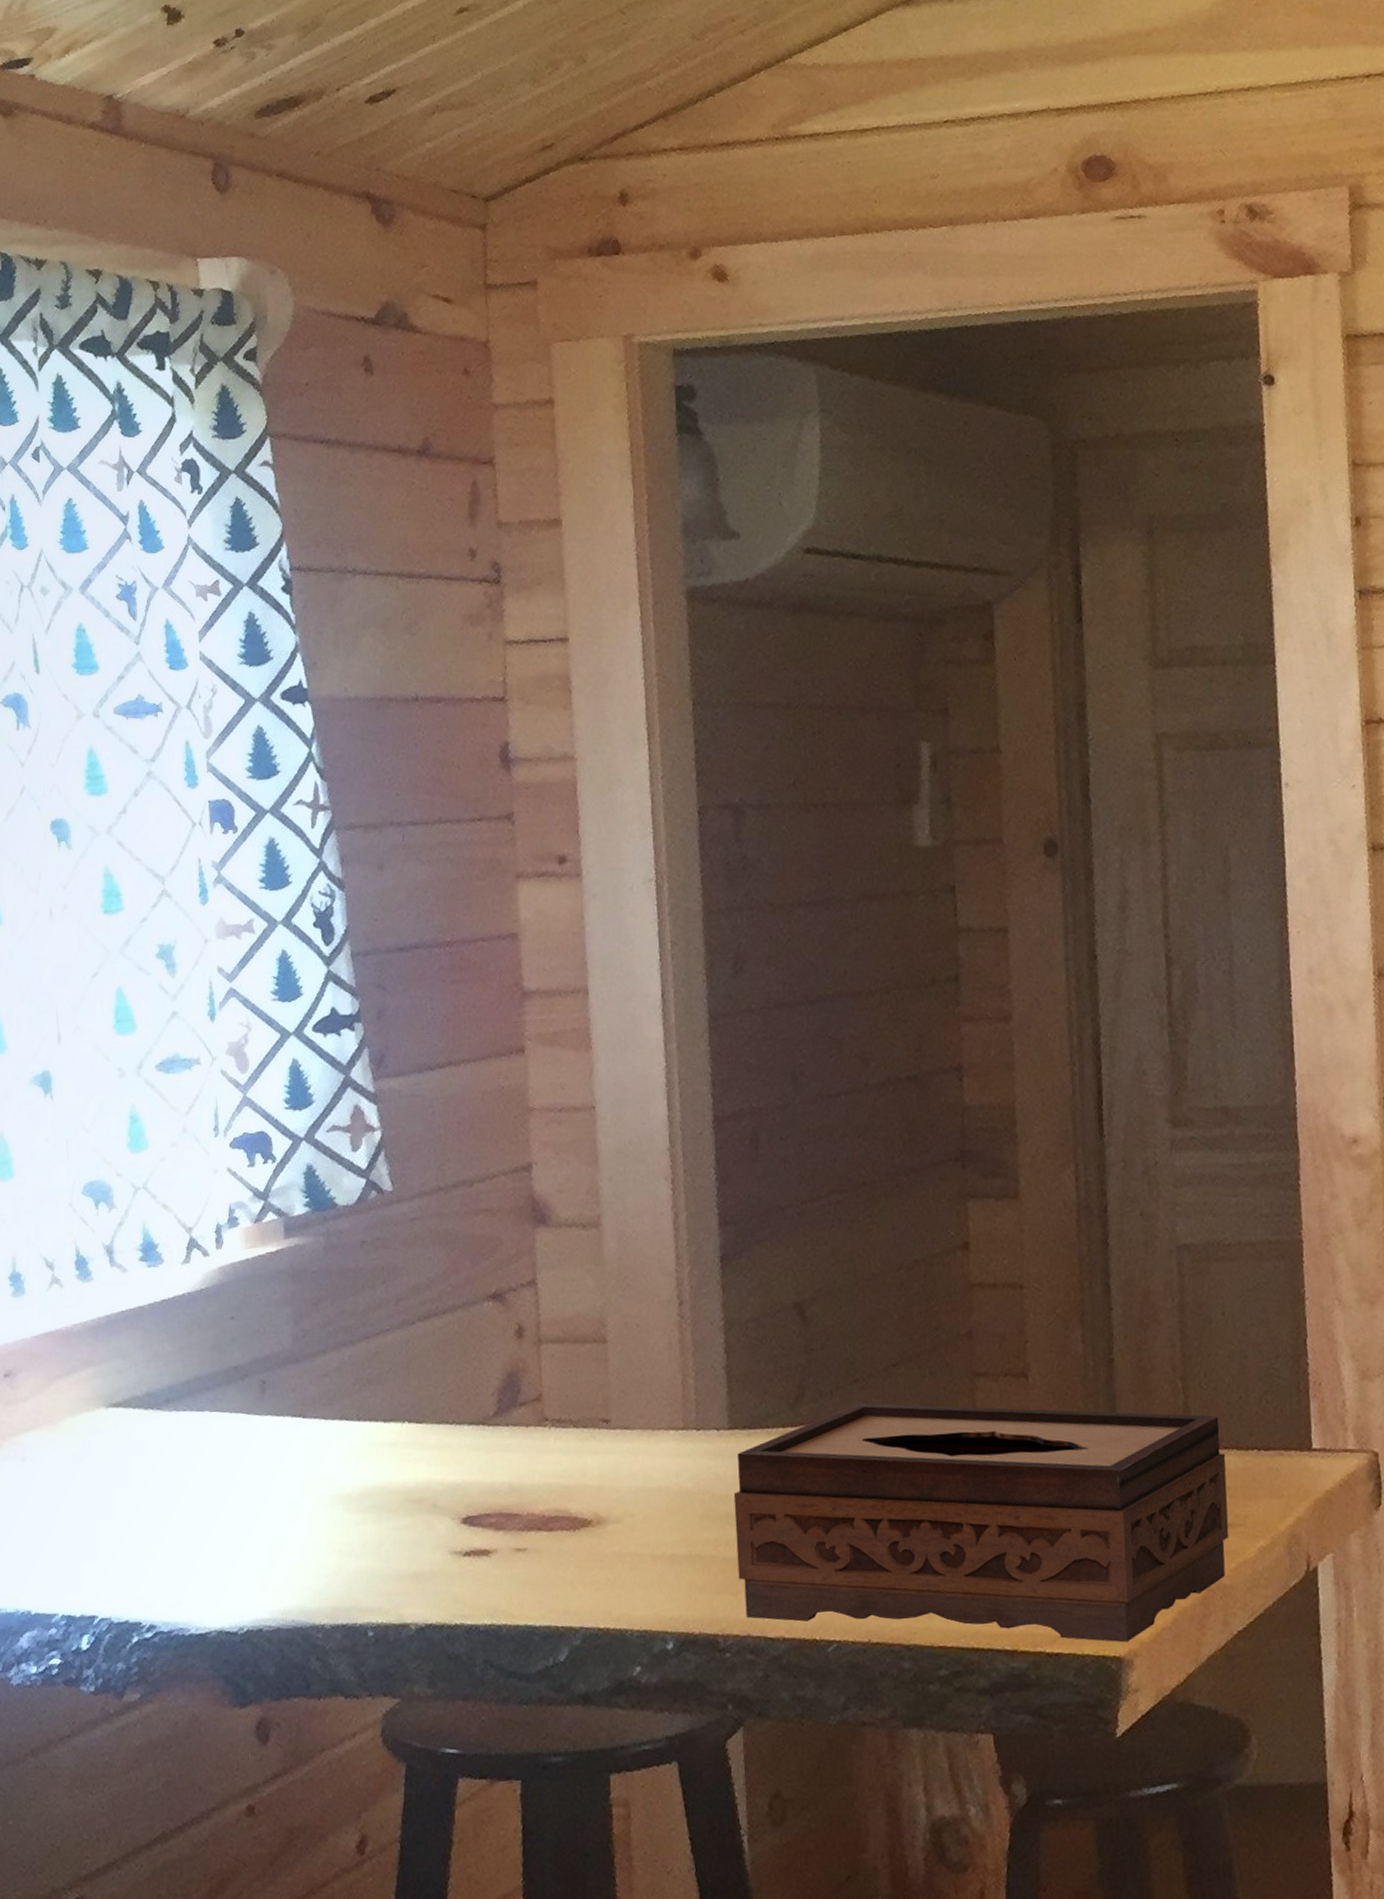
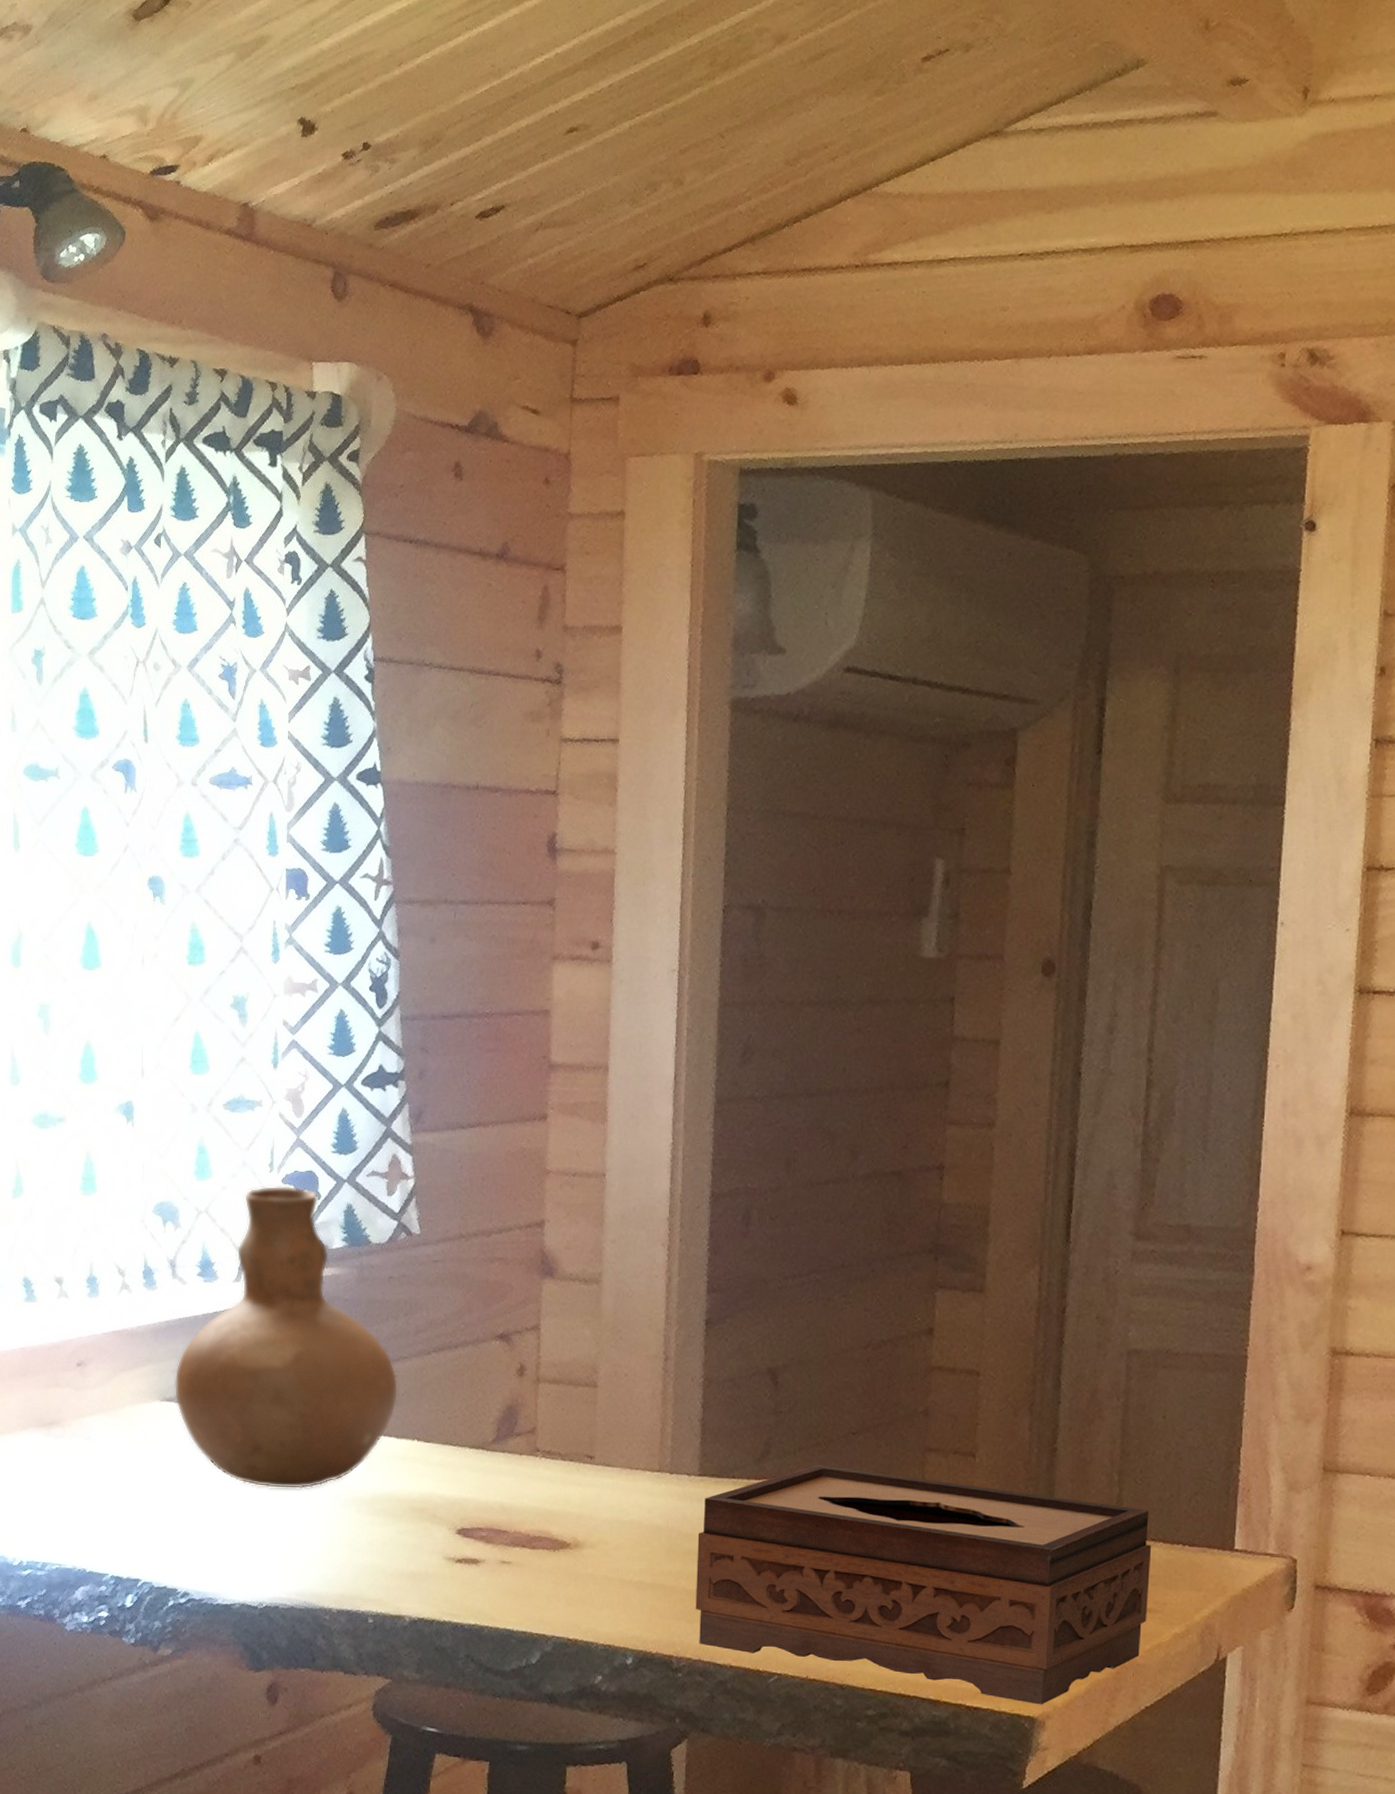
vase: none [120,1150,383,1495] -> present [174,1185,399,1490]

